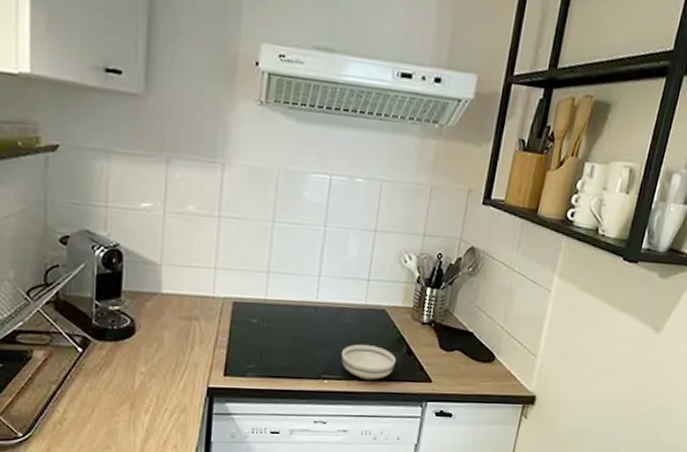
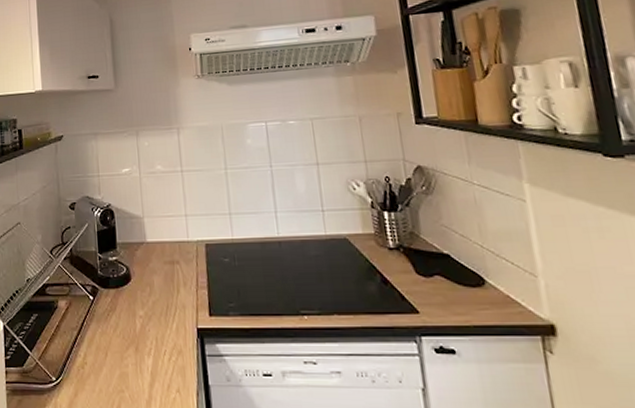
bowl: present [341,344,397,380] -> none [313,275,374,314]

